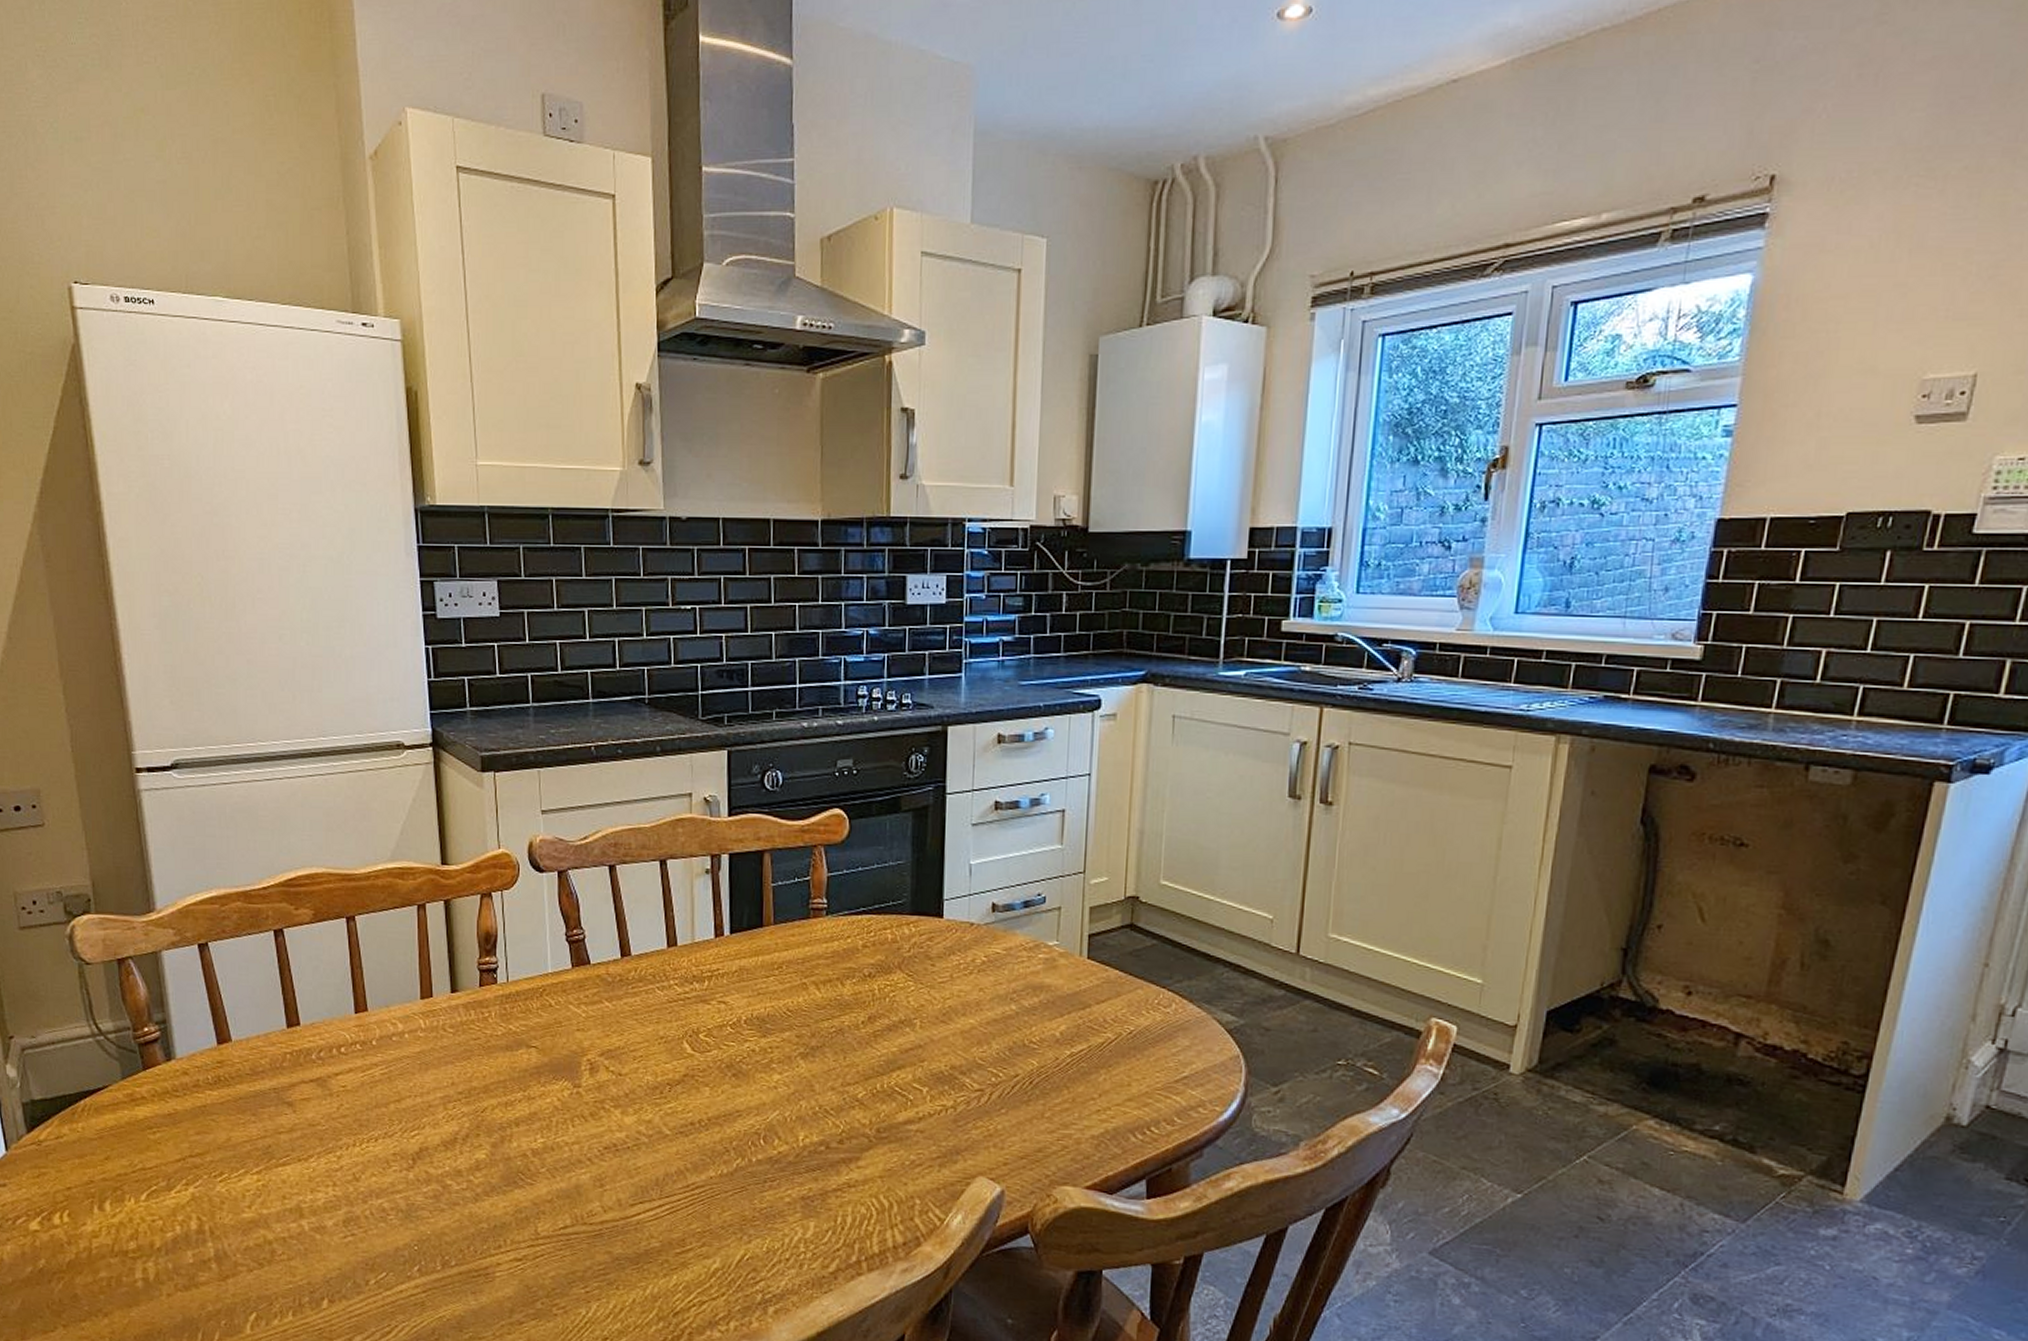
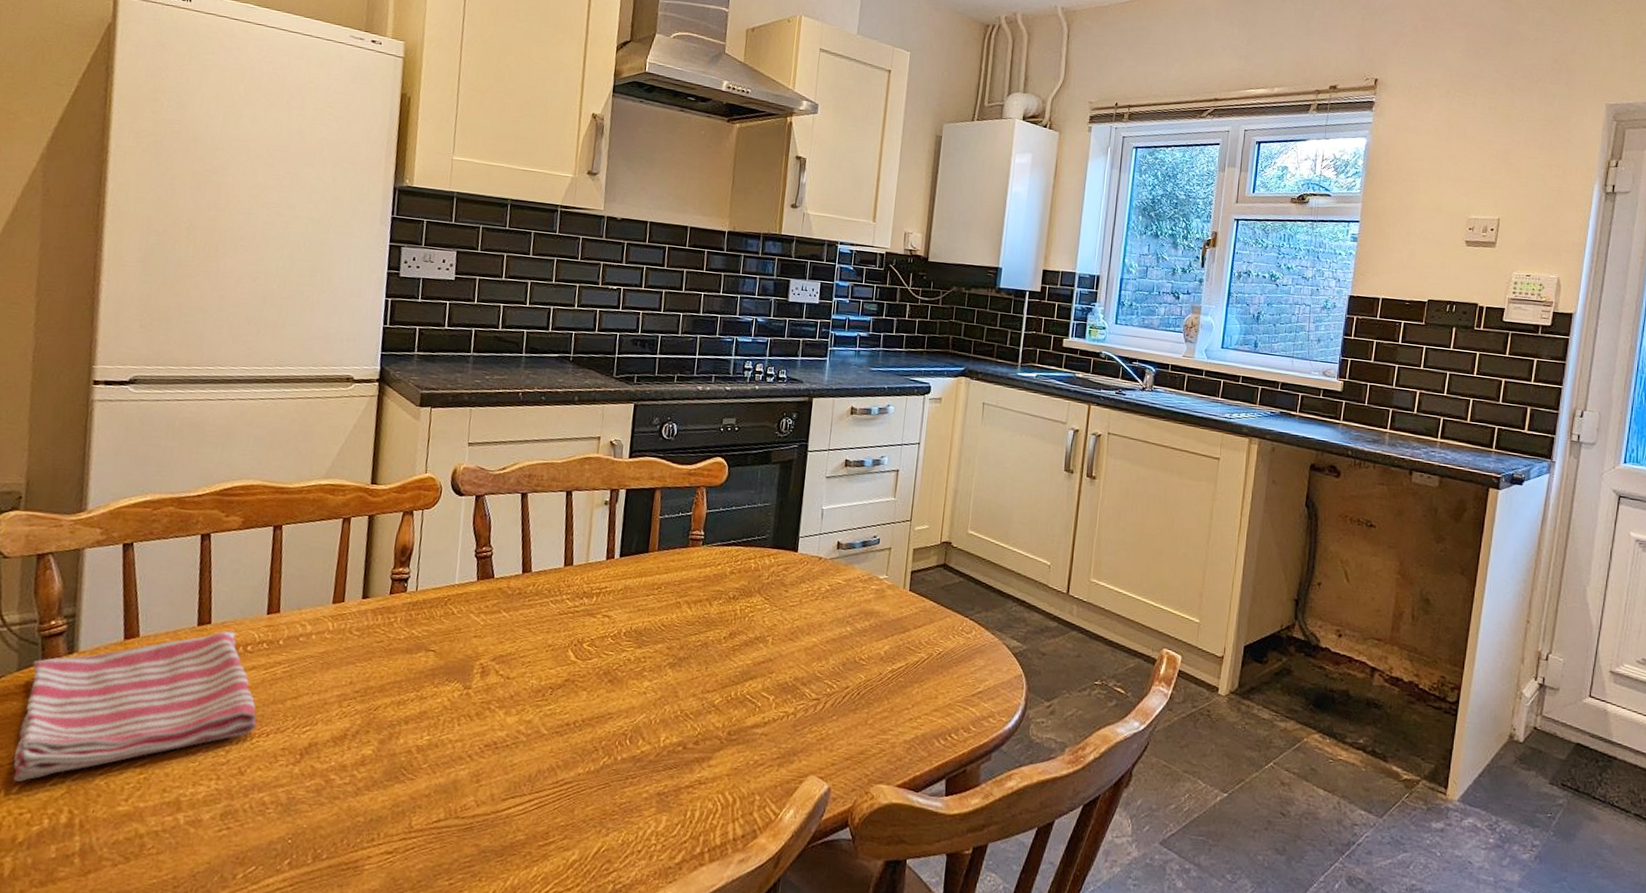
dish towel: none [135,1032,364,1190] -> present [13,630,258,782]

